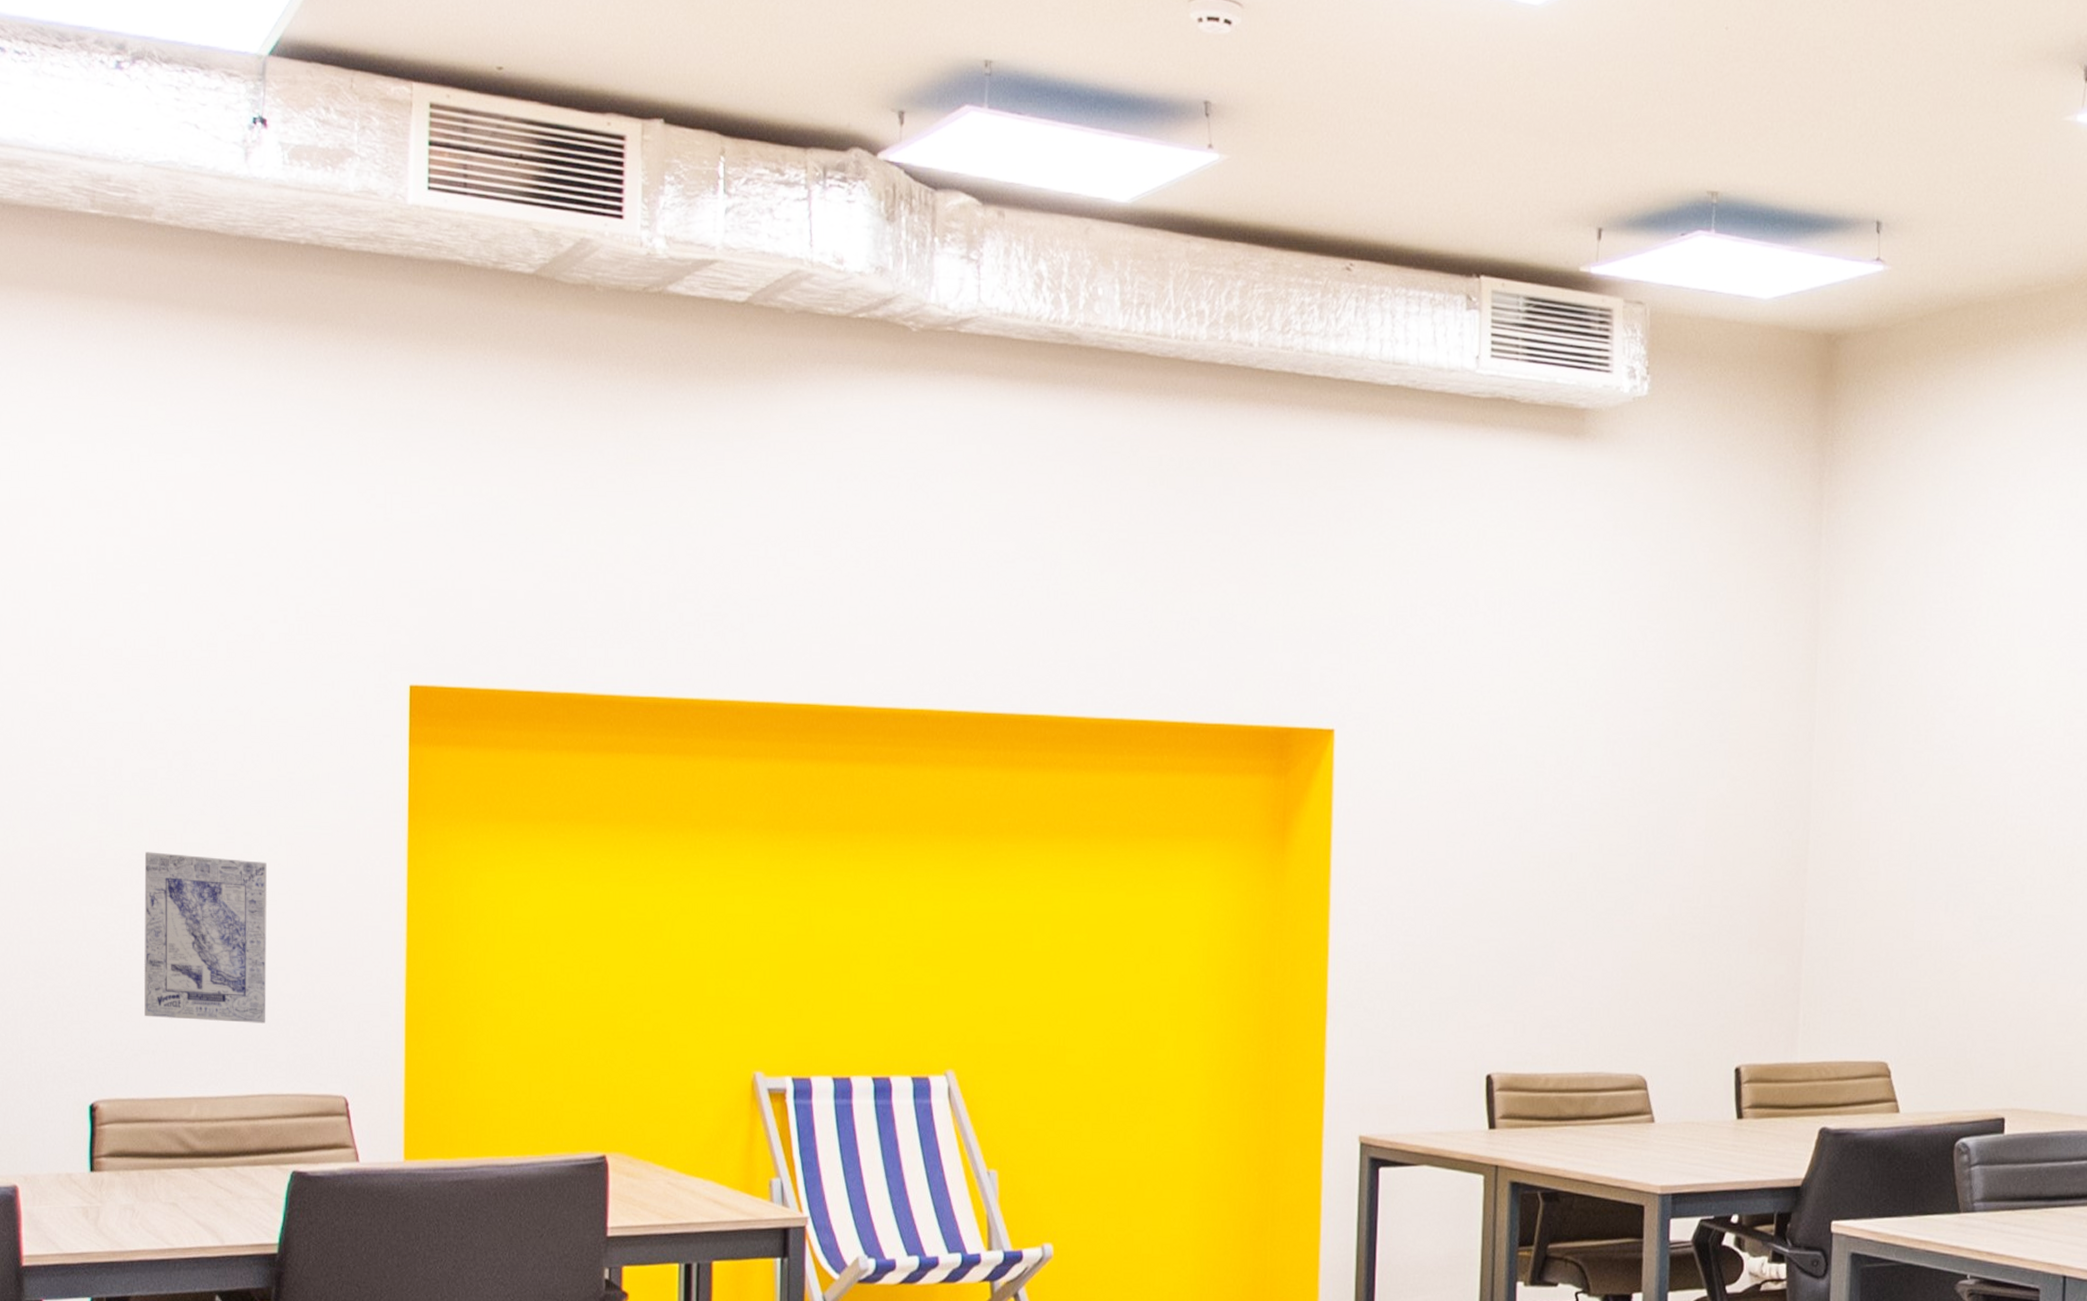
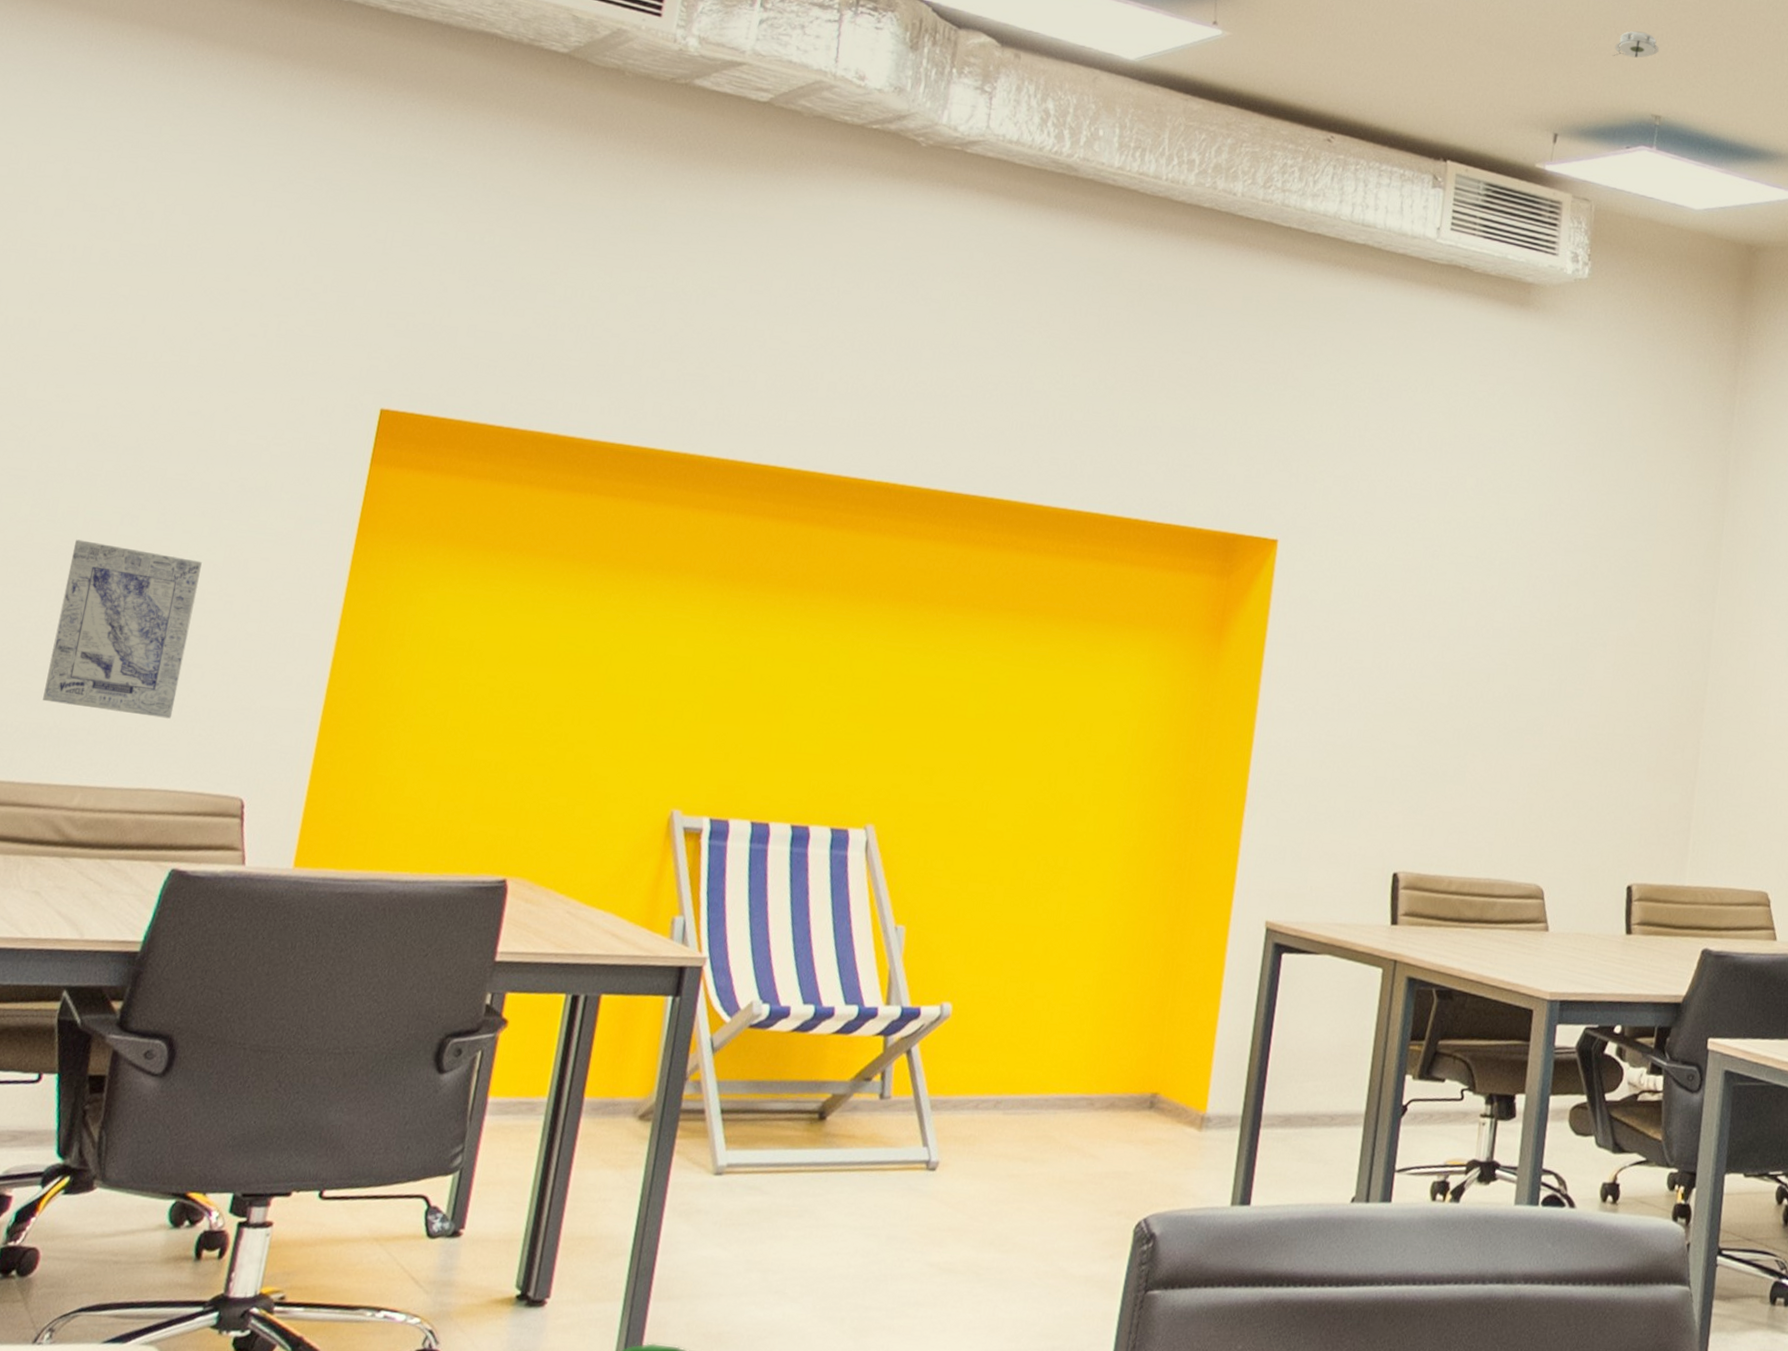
smoke detector: none [1657,92,1712,126] -> present [1612,31,1660,58]

